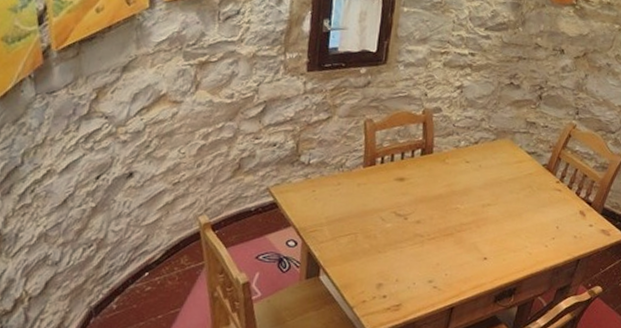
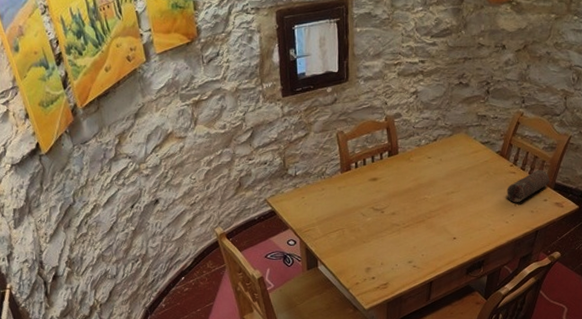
candle: none [549,189,598,224] -> present [507,169,549,202]

